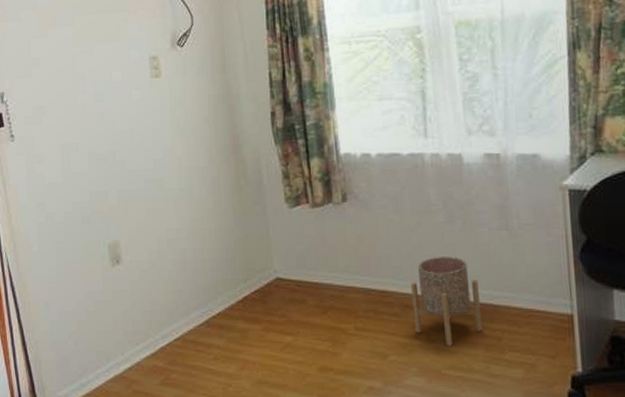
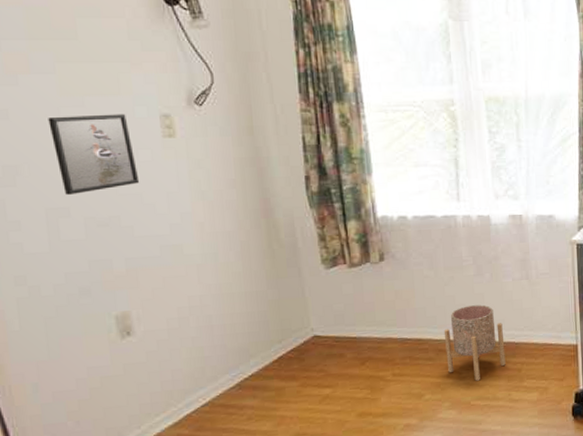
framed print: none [66,57,132,132] -> present [48,114,140,195]

